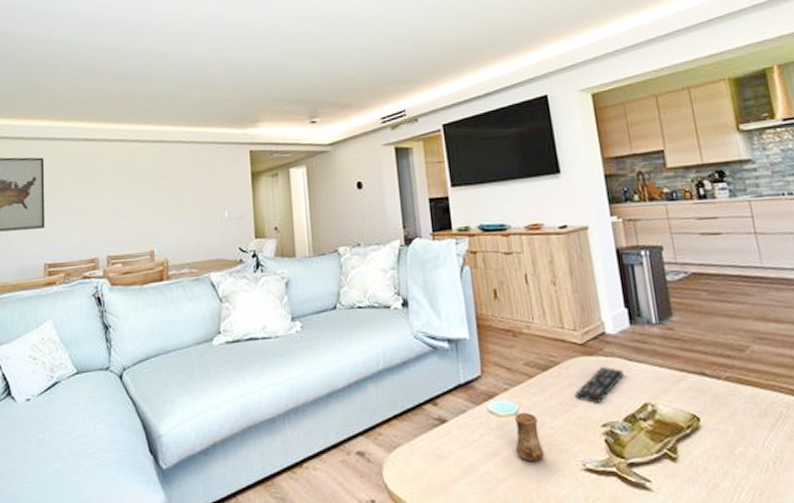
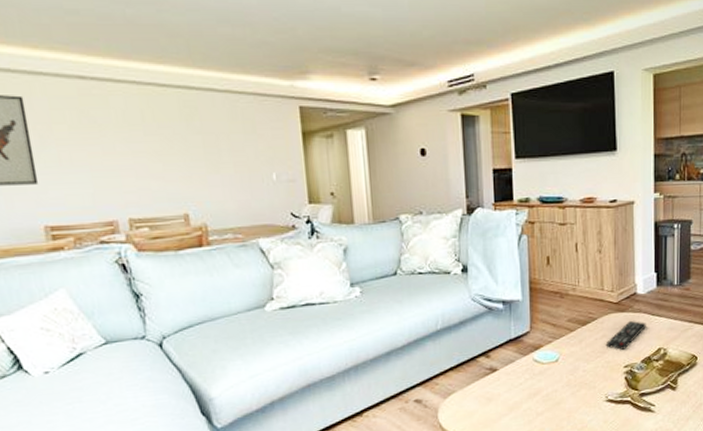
cup: present [514,412,545,462] -> none [554,359,576,398]

